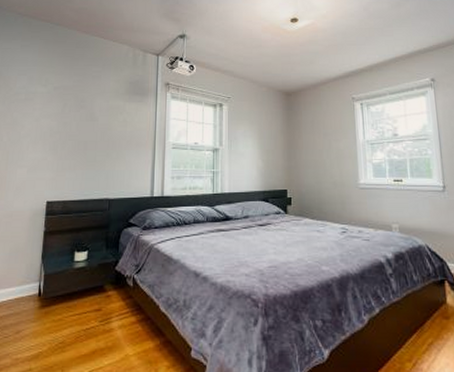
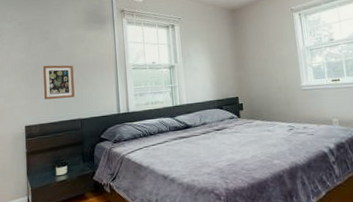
picture frame: none [71,136,107,174] -> present [43,65,75,100]

